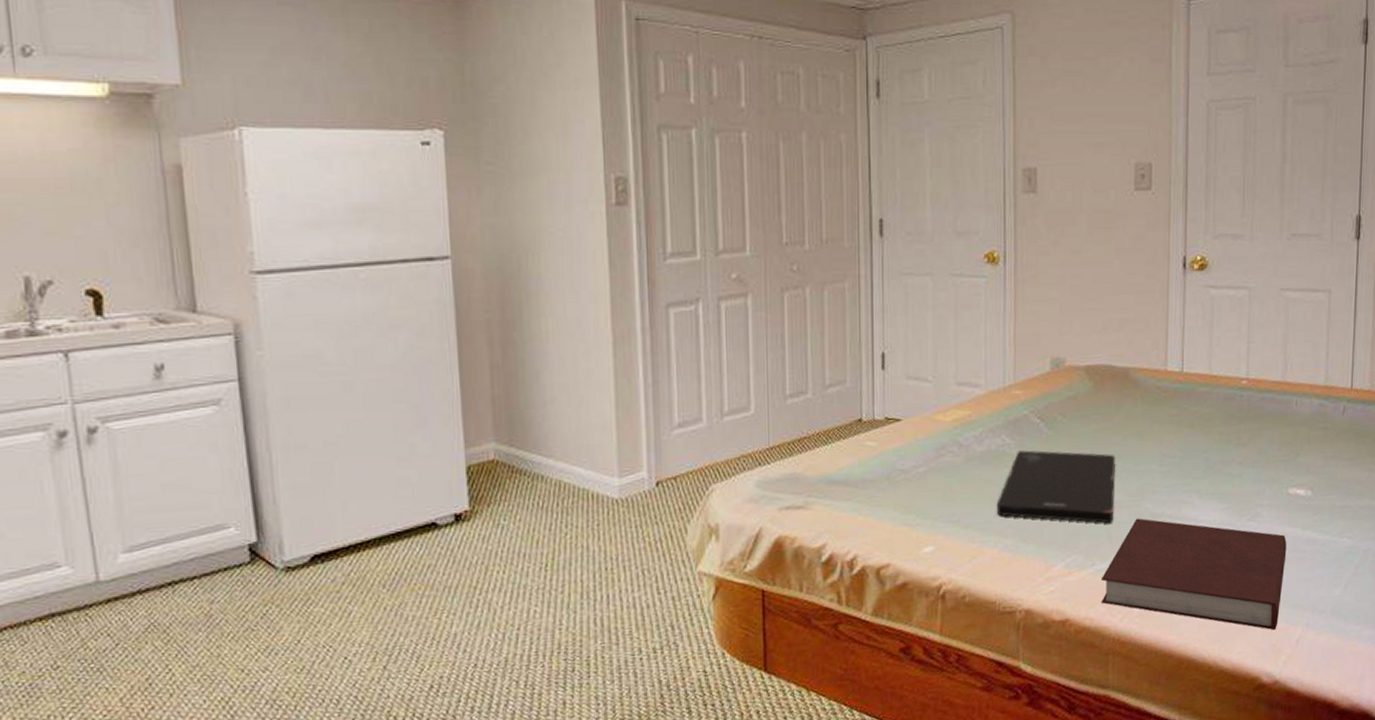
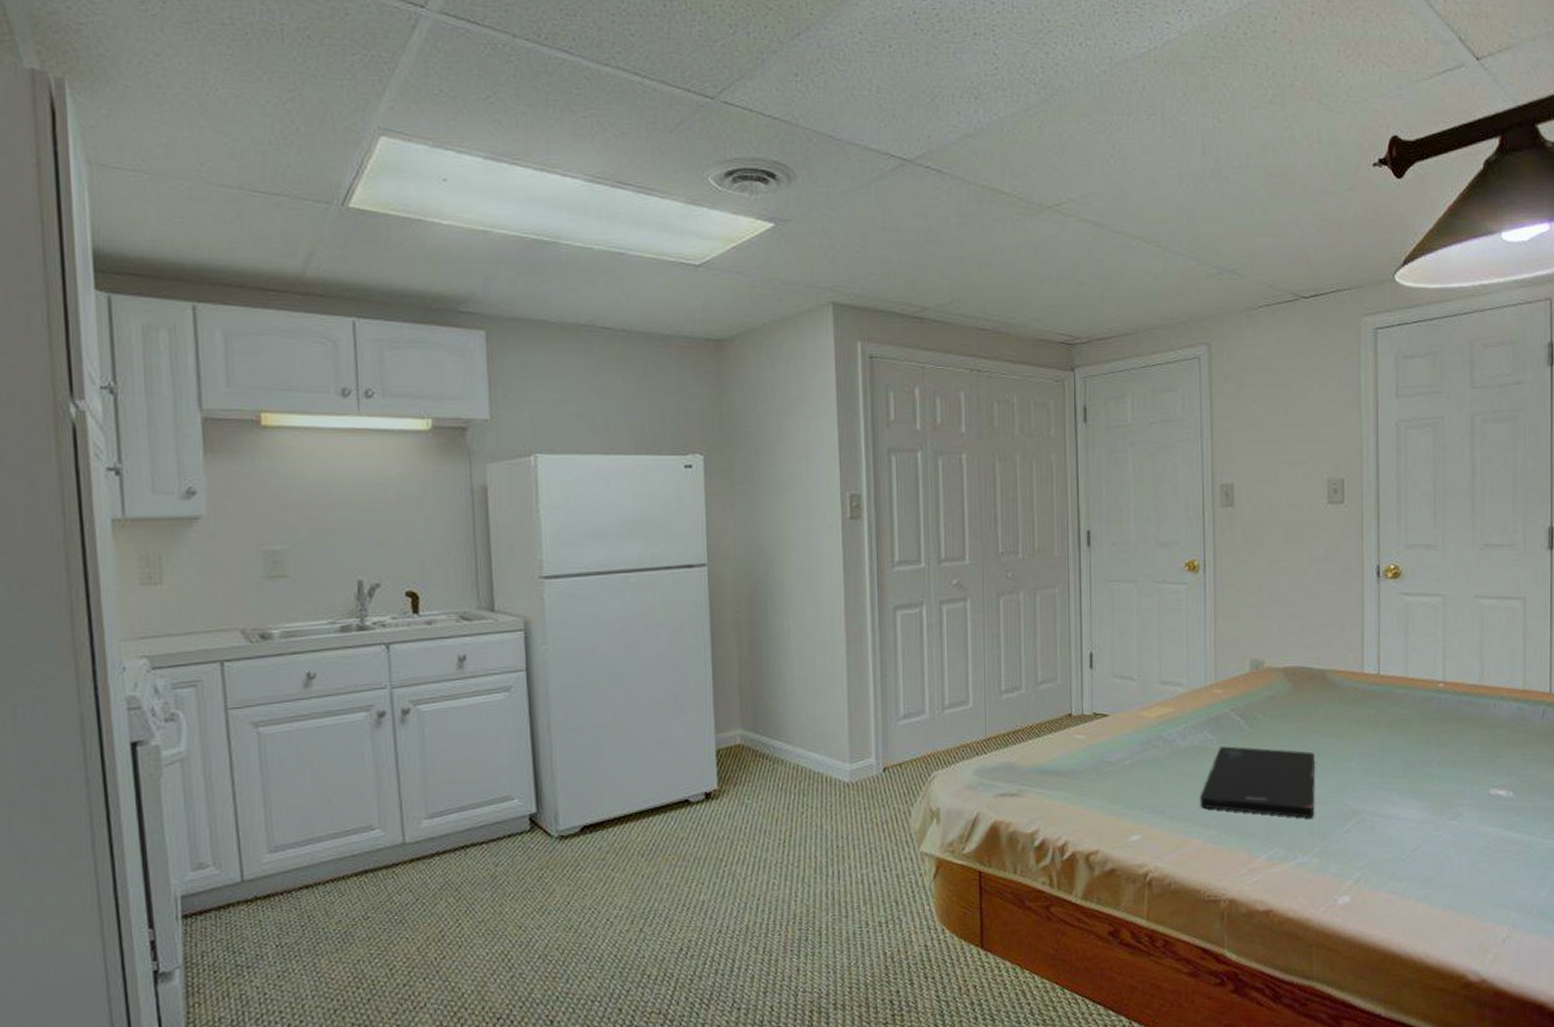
notebook: present [1100,518,1287,631] -> none [1303,814,1490,929]

